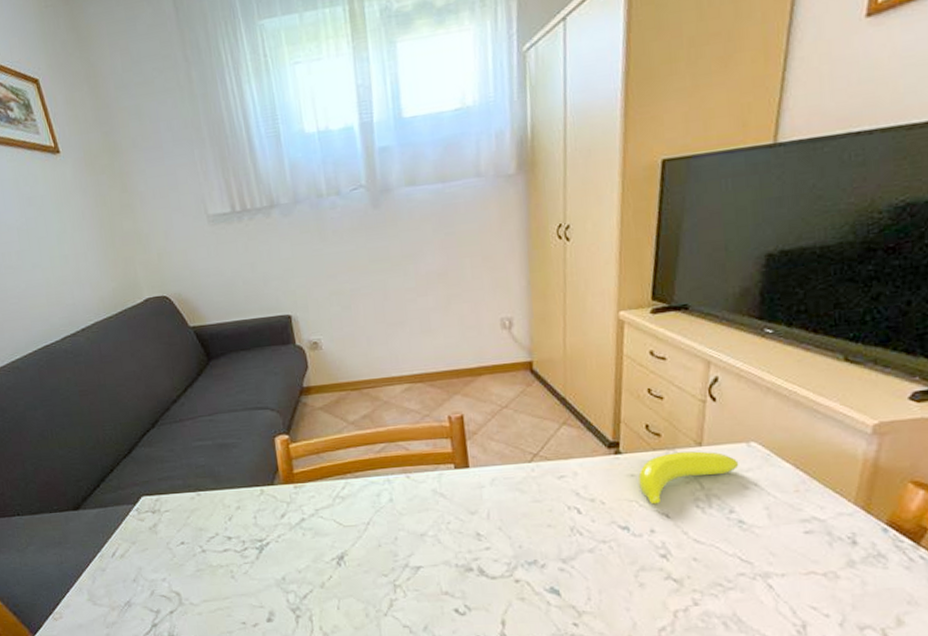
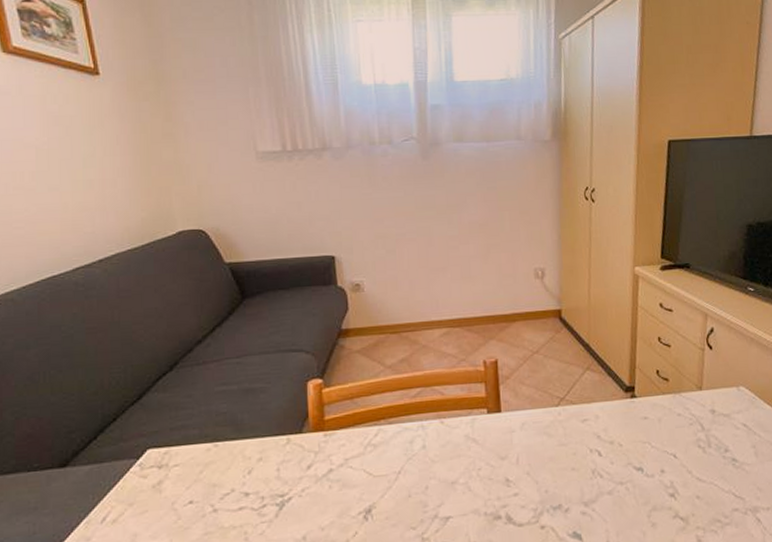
banana: present [638,451,739,505] -> none [651,395,732,446]

